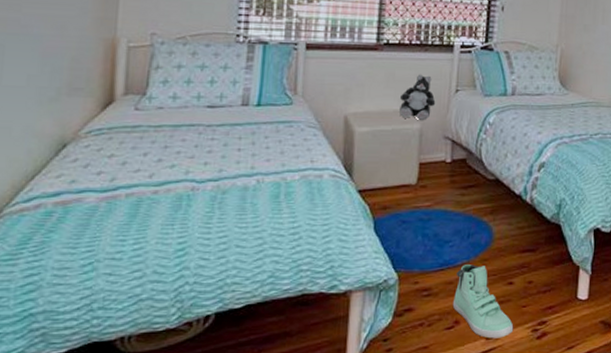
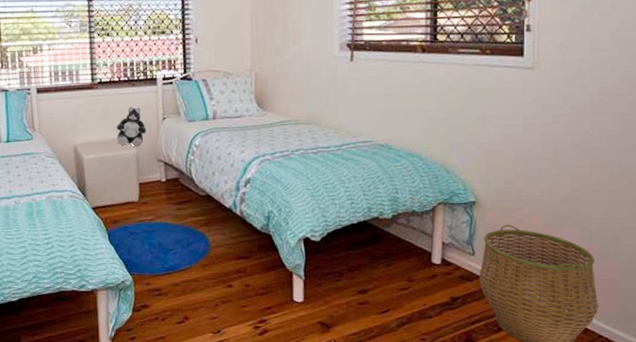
sneaker: present [452,265,514,339] -> none [180,269,237,333]

